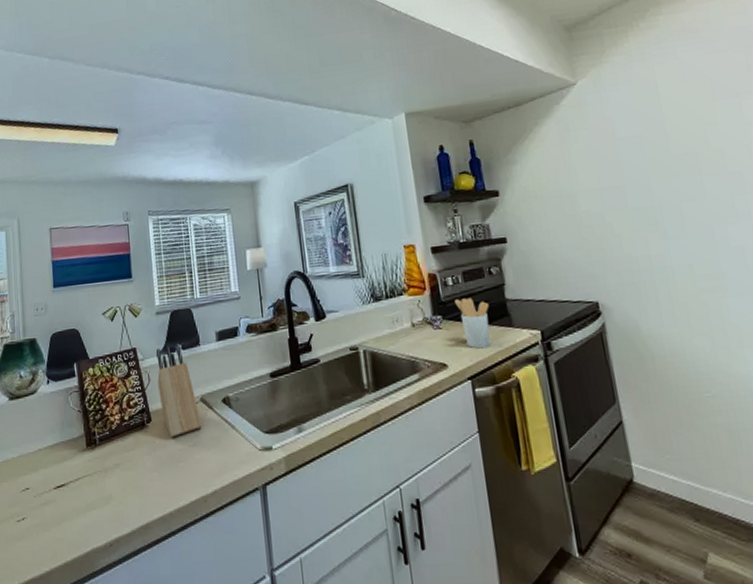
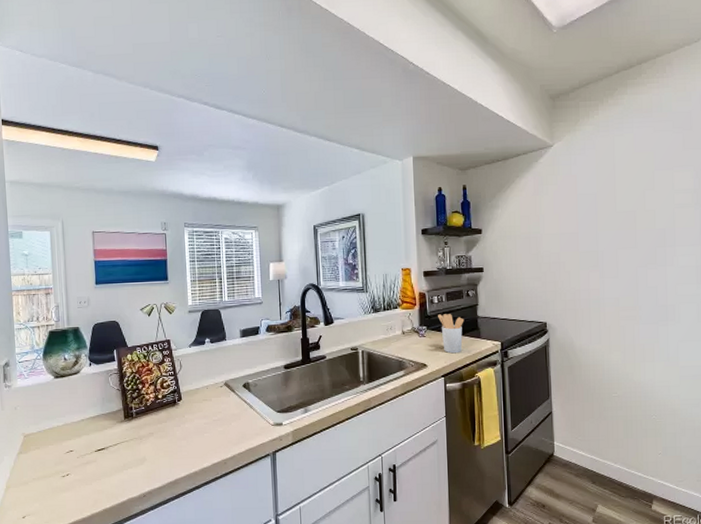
knife block: present [156,343,202,438] -> none [188,338,225,414]

